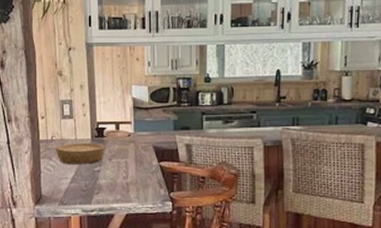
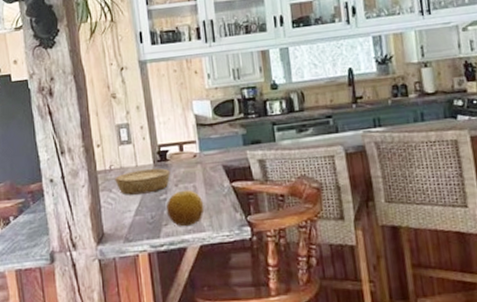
fruit: none [99,164,133,197] -> present [165,190,205,227]

